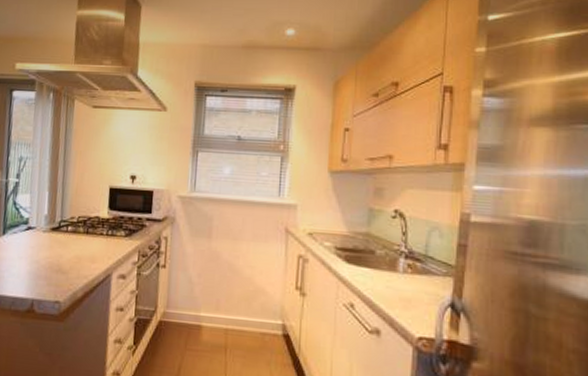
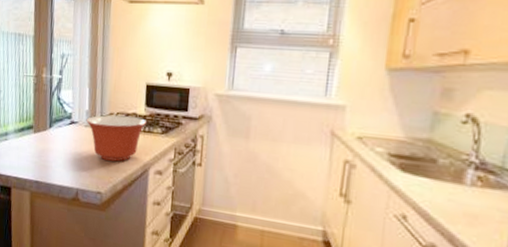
mixing bowl: none [45,219,110,268] -> present [86,115,147,162]

